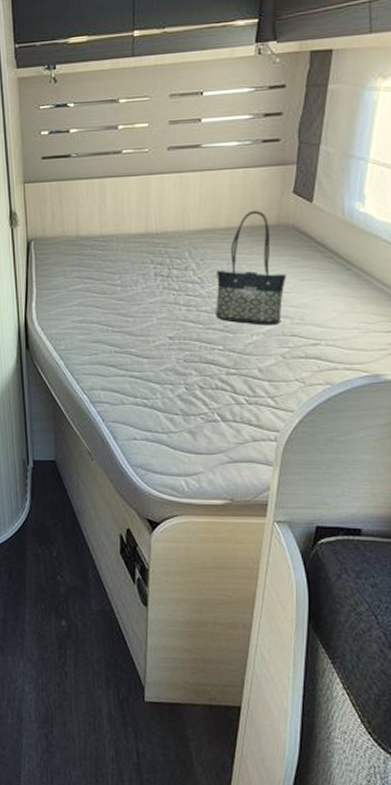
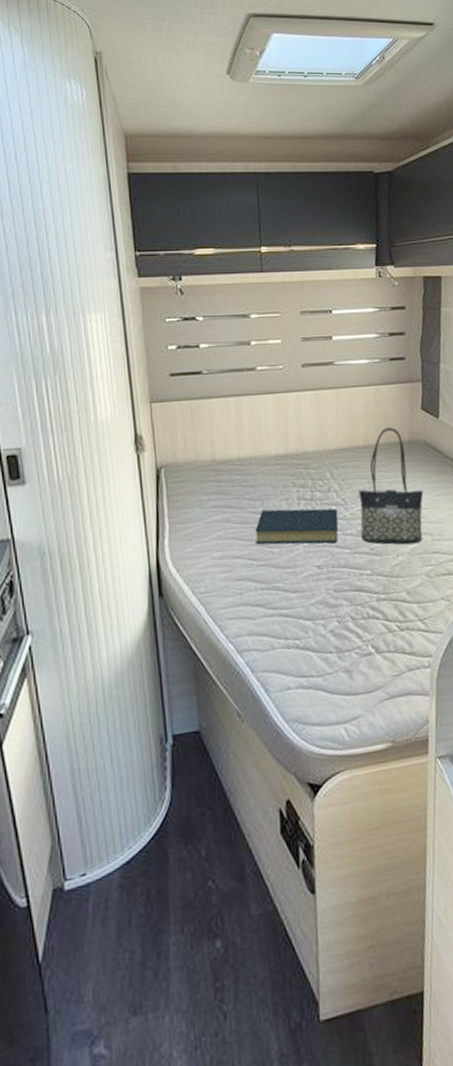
hardback book: none [112,282,193,318] -> present [255,508,339,545]

